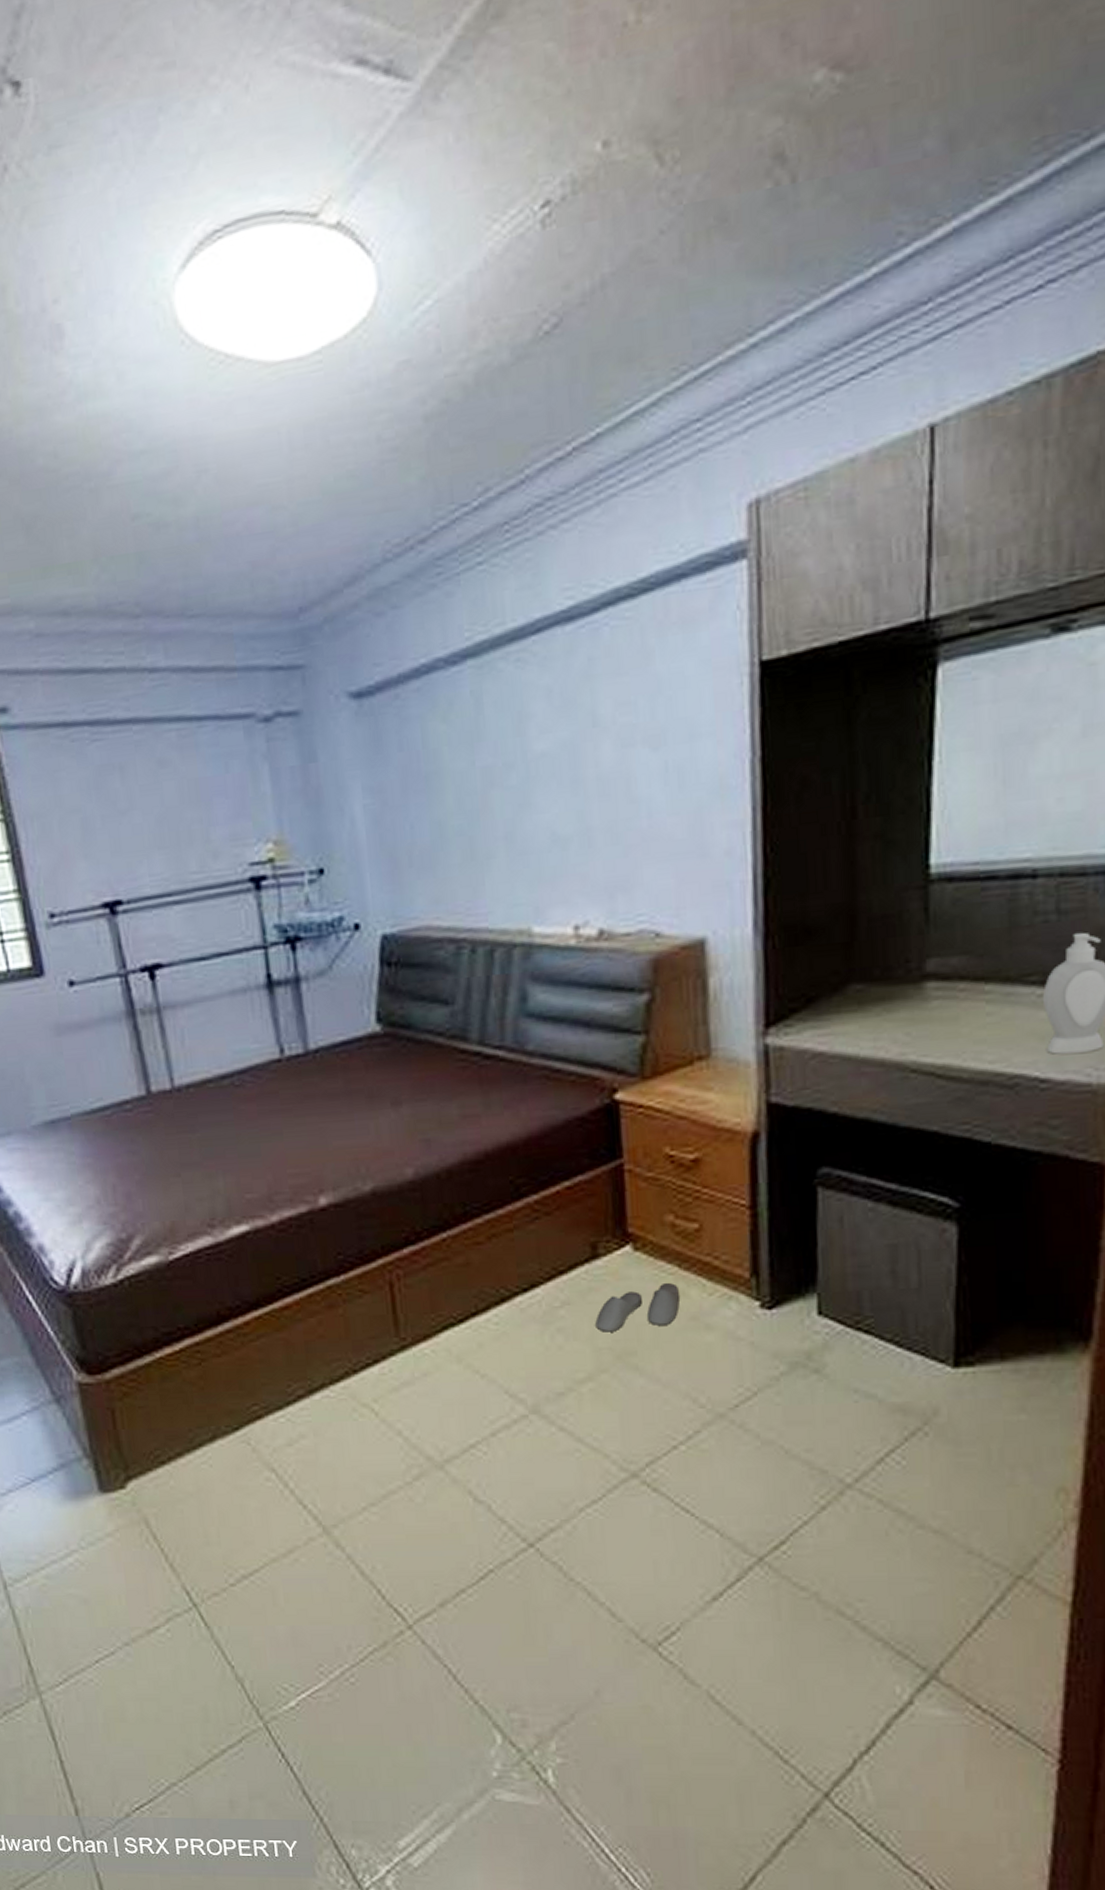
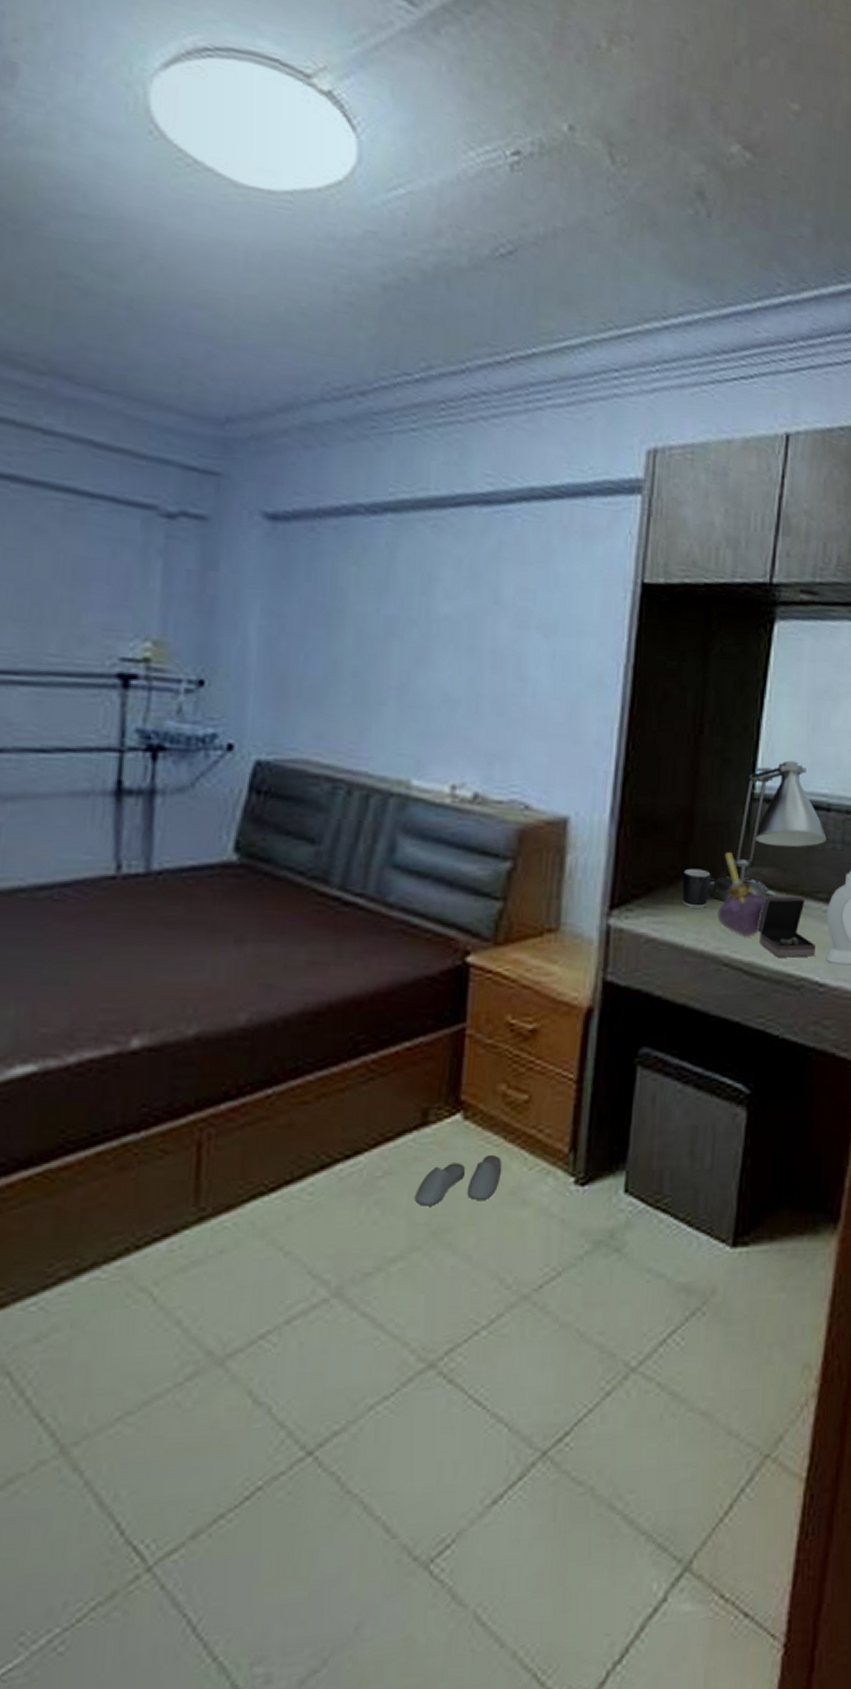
mug: none [849,969,894,1014] -> present [682,868,718,908]
desk lamp: none [881,826,1035,1002] -> present [707,760,827,902]
perfume bottle: none [897,946,963,1037] -> present [717,852,770,937]
jewelry box: none [950,983,1032,1055] -> present [757,895,816,958]

